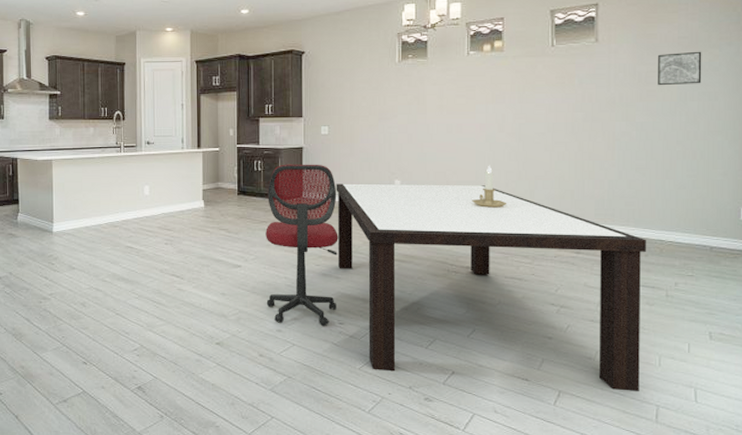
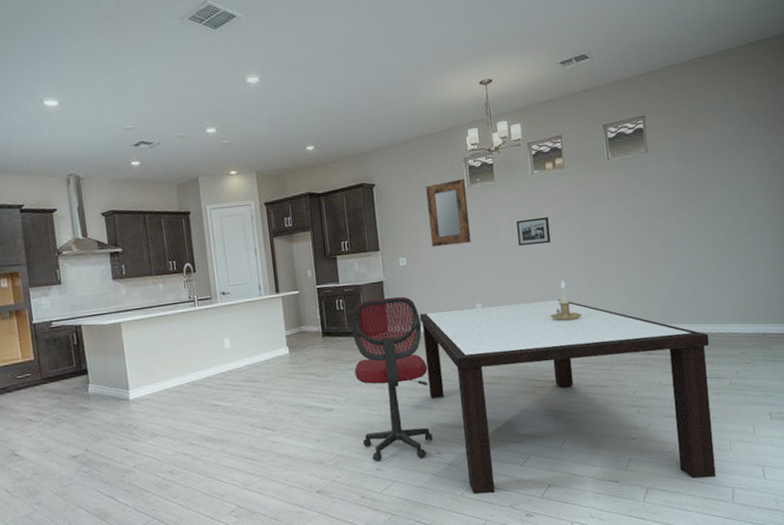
home mirror: none [355,53,397,119] -> present [426,178,471,247]
picture frame: none [446,99,481,127] -> present [517,217,551,246]
wall art: present [658,51,702,86] -> none [701,153,741,189]

